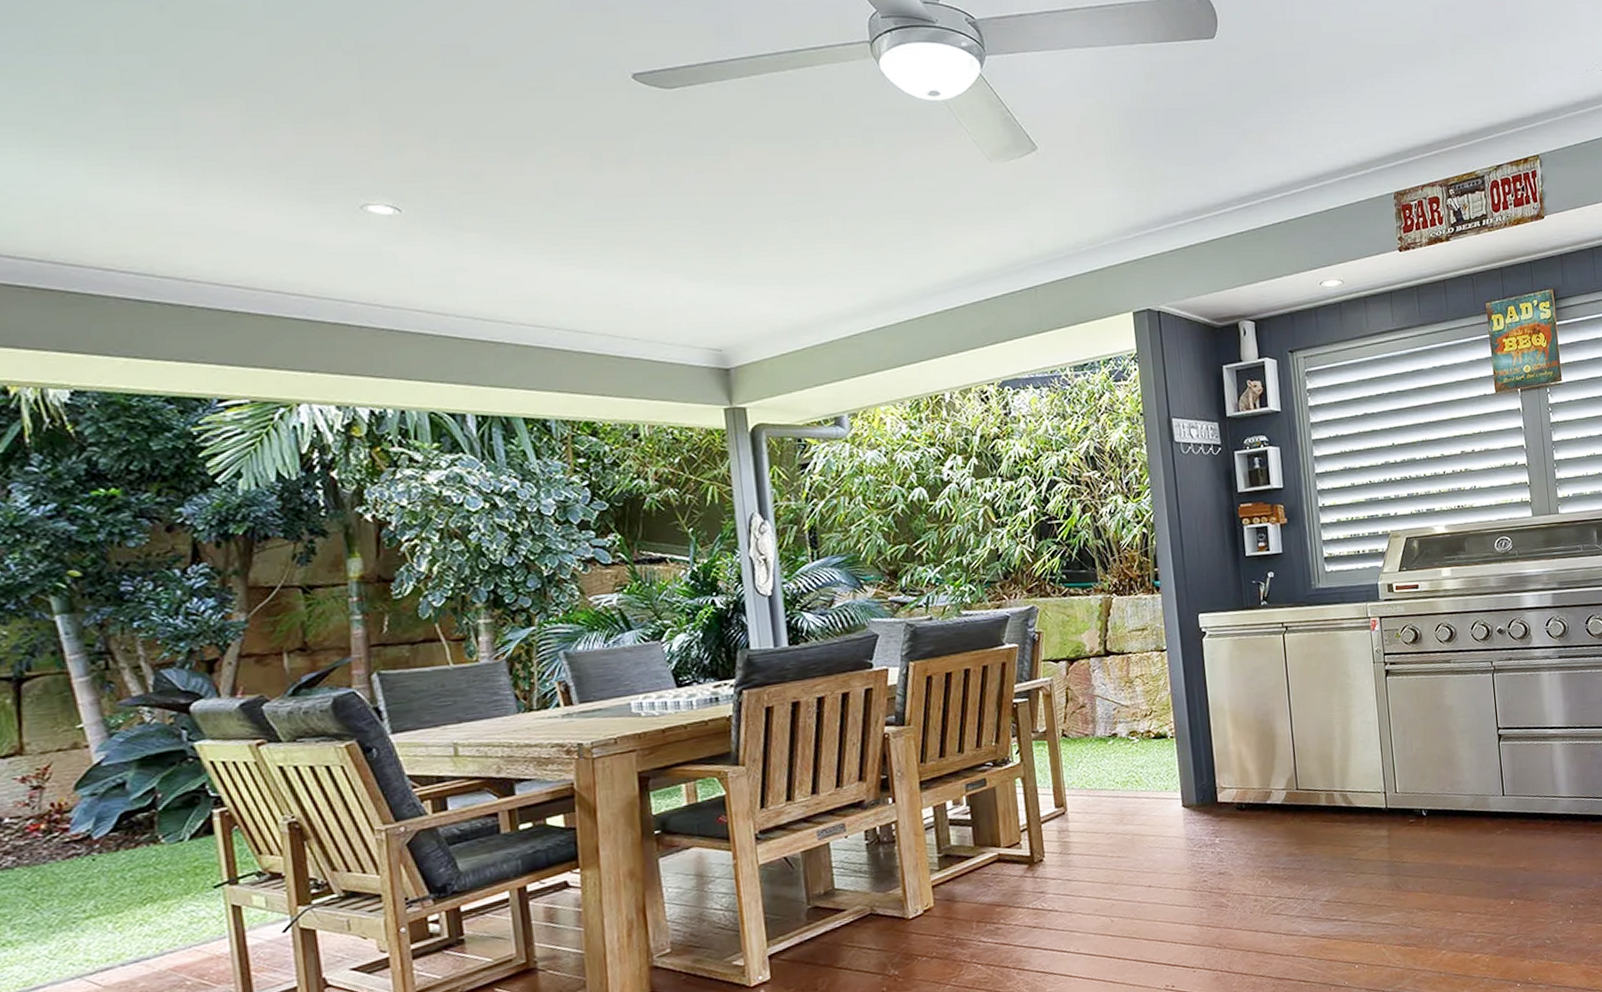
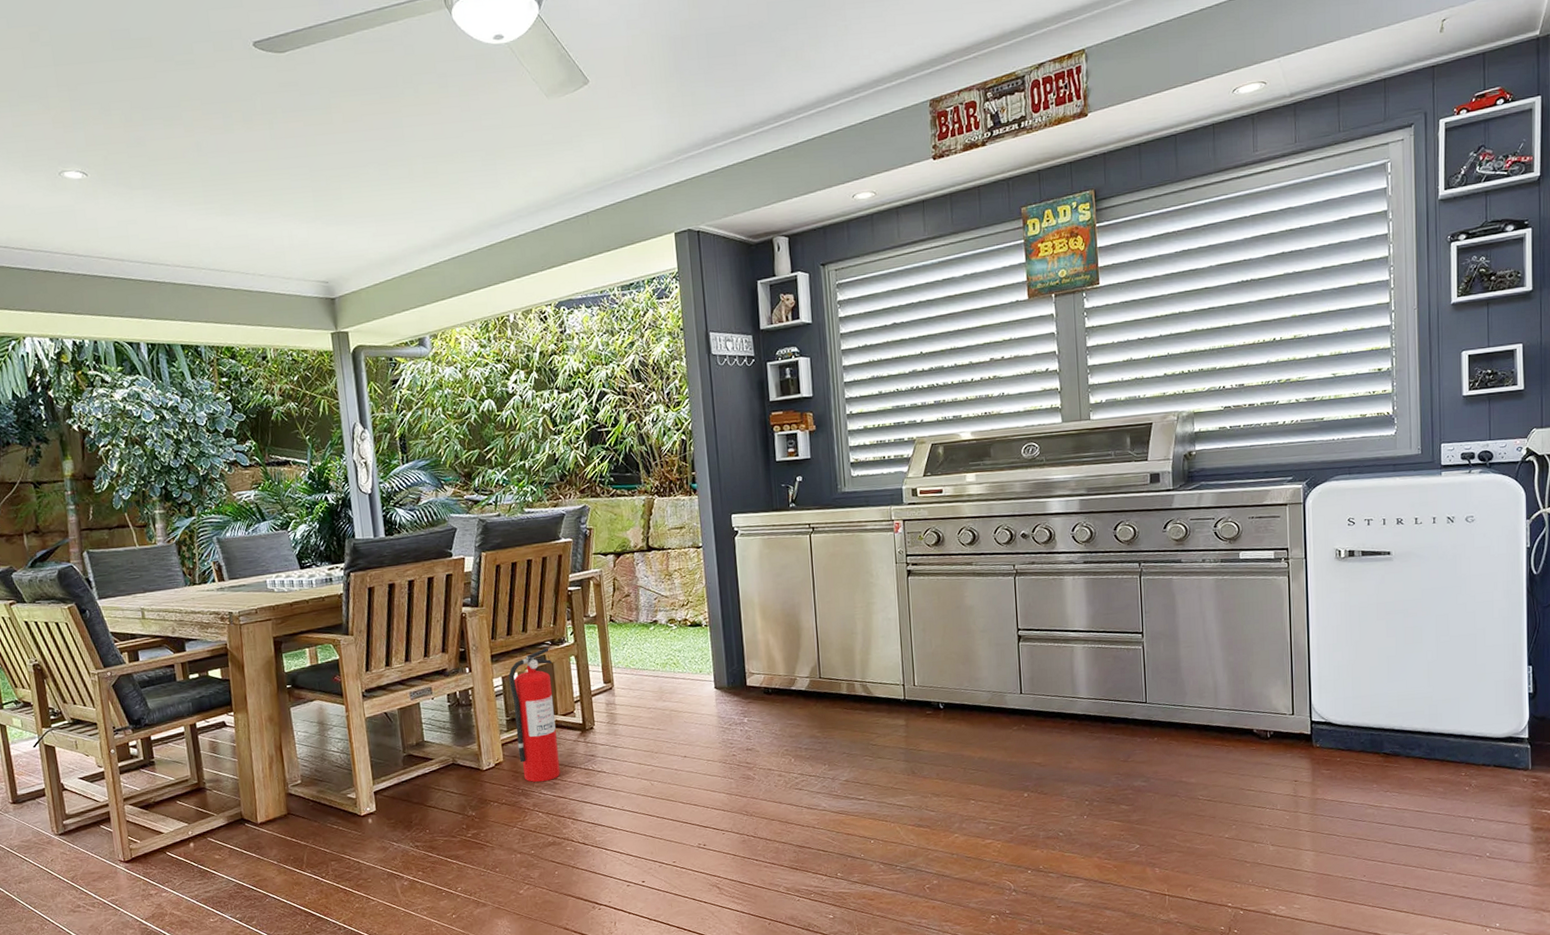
fire extinguisher: none [941,770,1004,929] -> present [508,648,561,782]

